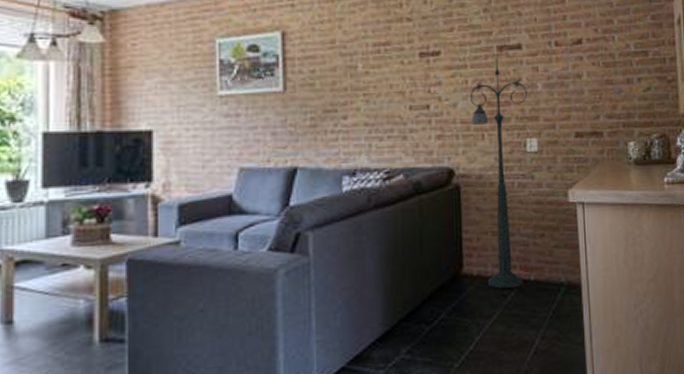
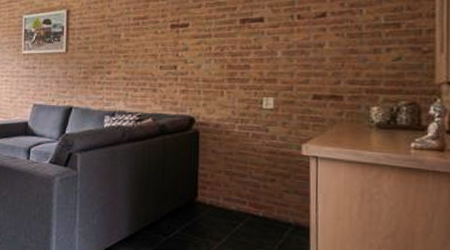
floor lamp: present [469,58,527,289] -> none [212,30,266,221]

